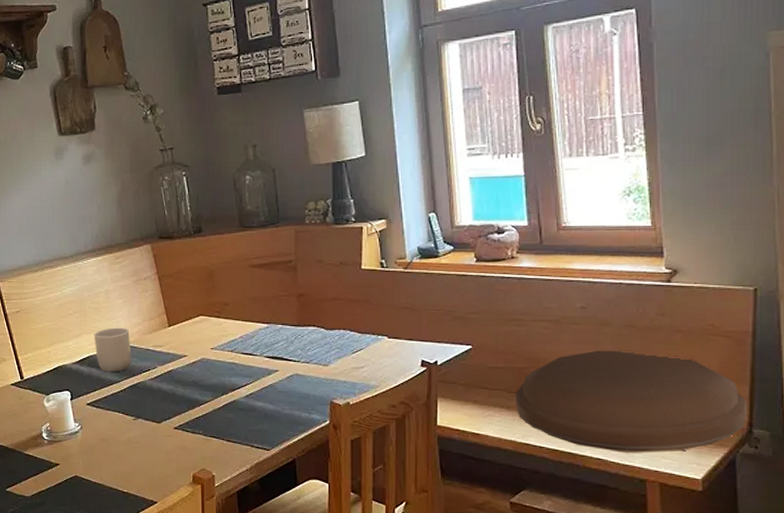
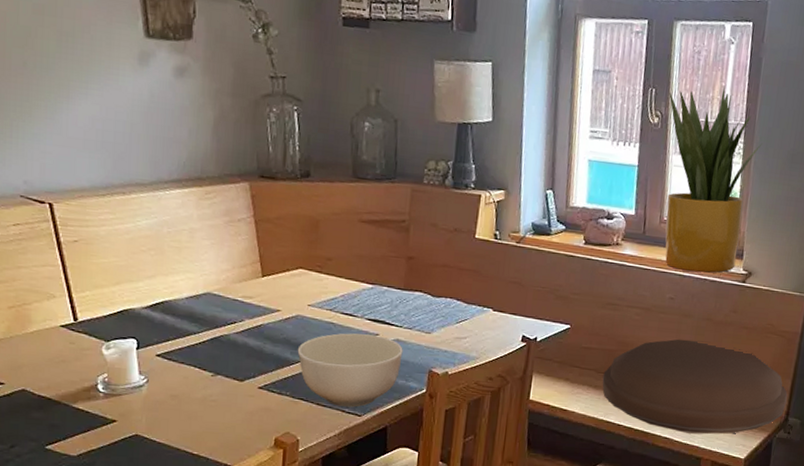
mug: present [94,327,132,372] -> none [171,271,216,322]
bowl: none [205,371,303,442] -> present [297,333,403,408]
planter: none [549,78,669,276] -> present [665,85,764,273]

